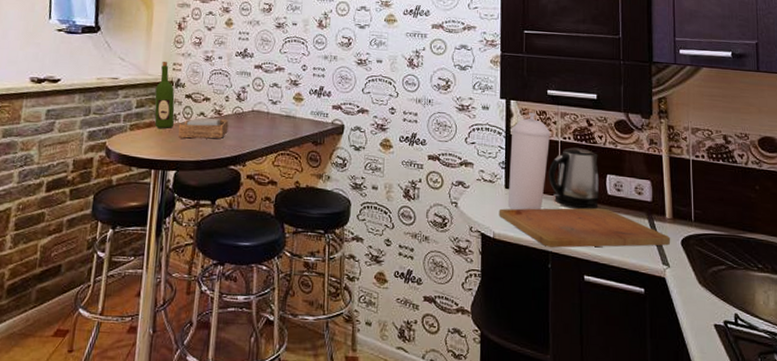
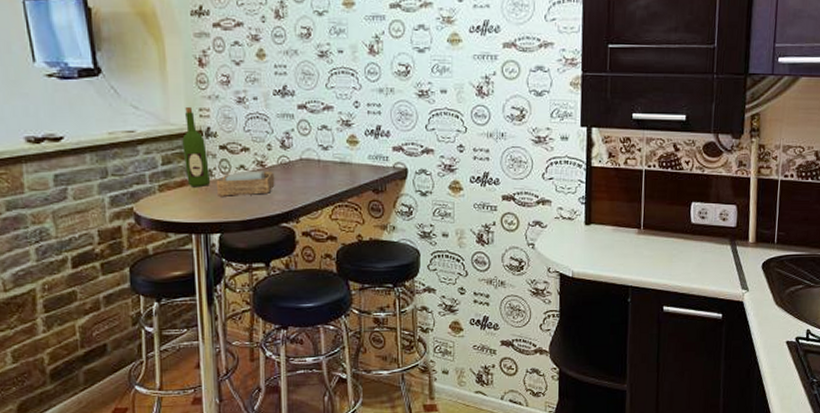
cutting board: present [498,207,671,249] -> none [578,237,752,283]
canister: present [508,113,551,211] -> none [588,140,635,247]
kettle: present [548,147,599,210] -> none [630,176,684,241]

